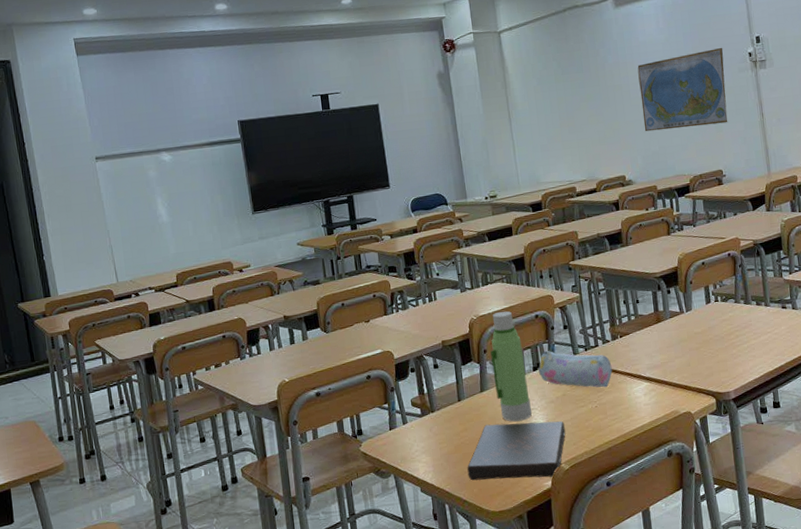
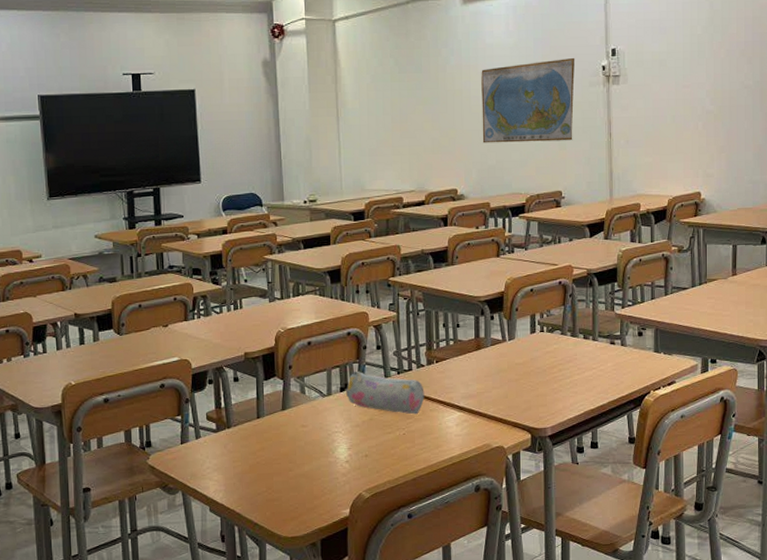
book: present [467,420,566,481] -> none [261,445,369,505]
water bottle: present [490,311,532,422] -> none [296,325,335,444]

